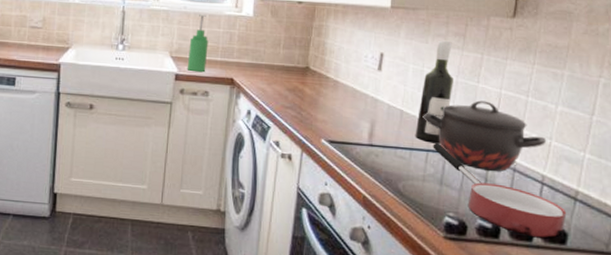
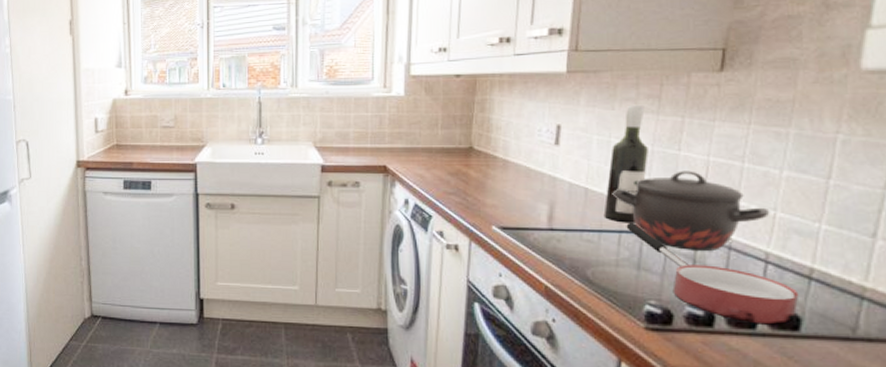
soap dispenser: present [187,14,209,73] -> none [333,98,356,162]

